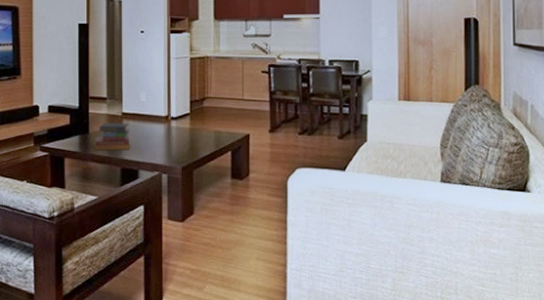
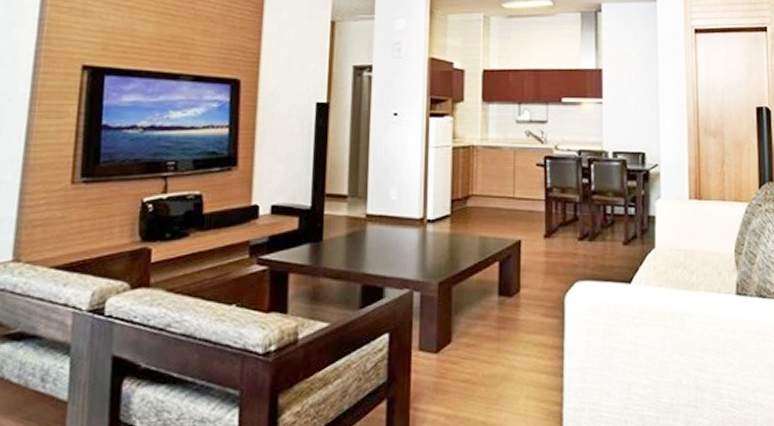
books: present [95,122,130,151] -> none [329,226,376,263]

